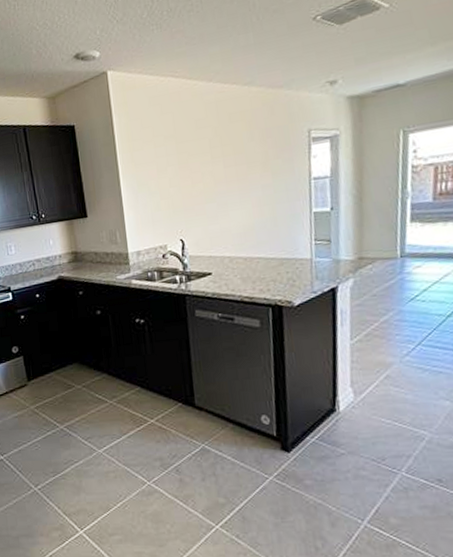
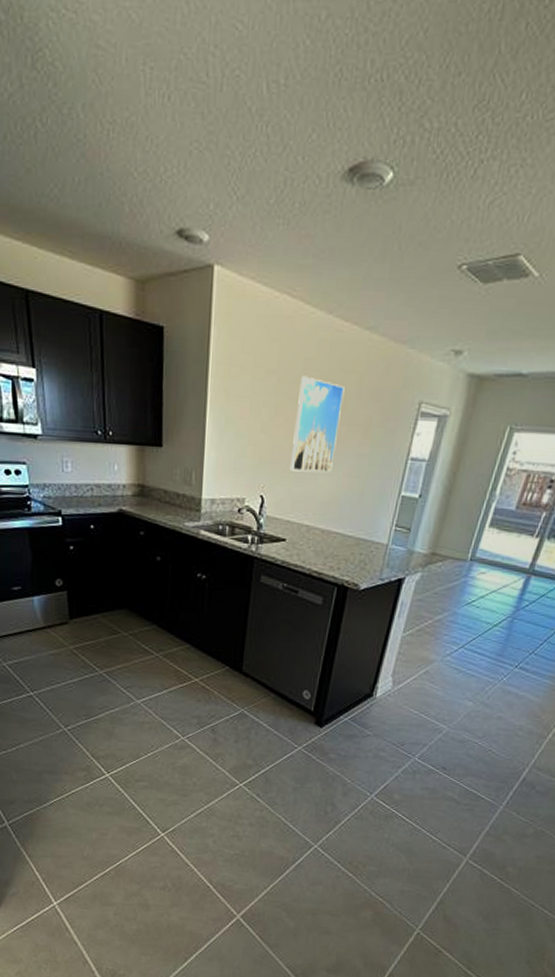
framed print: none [196,133,241,213] -> present [289,376,345,473]

